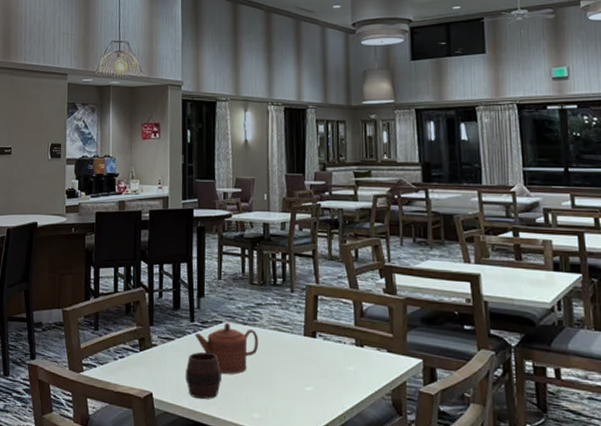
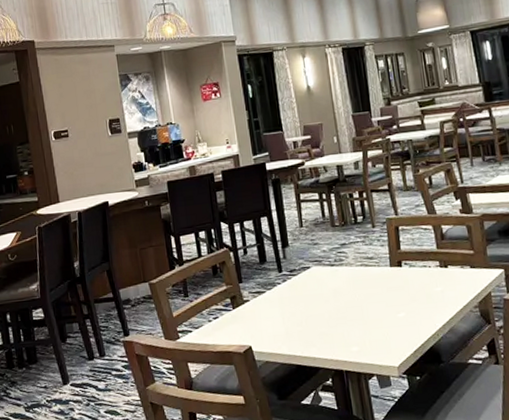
cup: present [186,351,221,400] -> none [280,298,317,344]
teapot: present [195,322,258,375] -> none [284,267,348,317]

